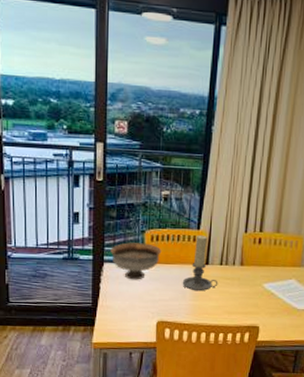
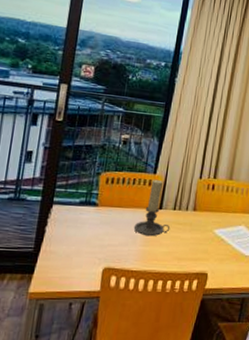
bowl: present [110,242,162,280] -> none [61,184,116,224]

